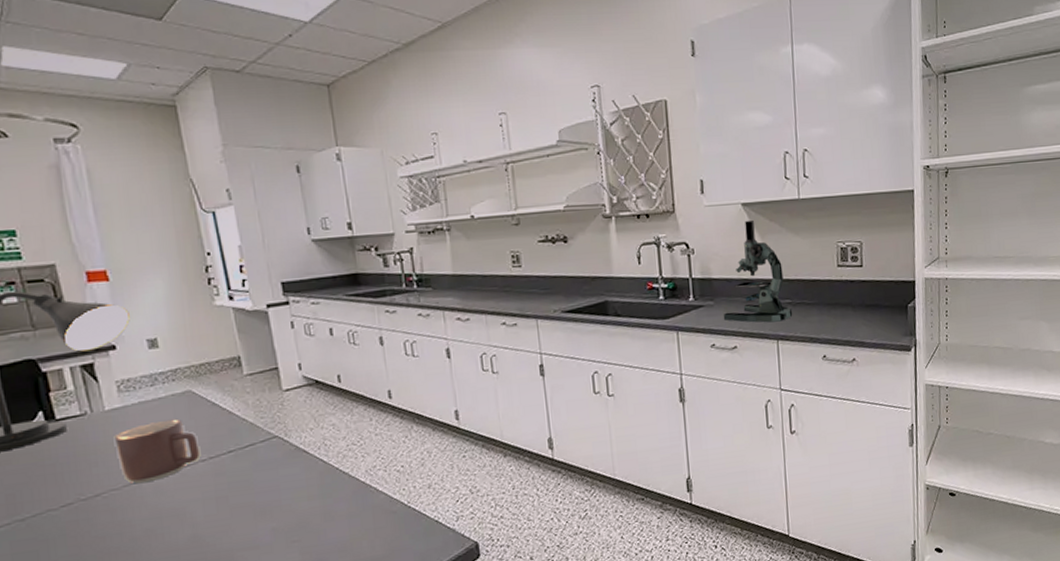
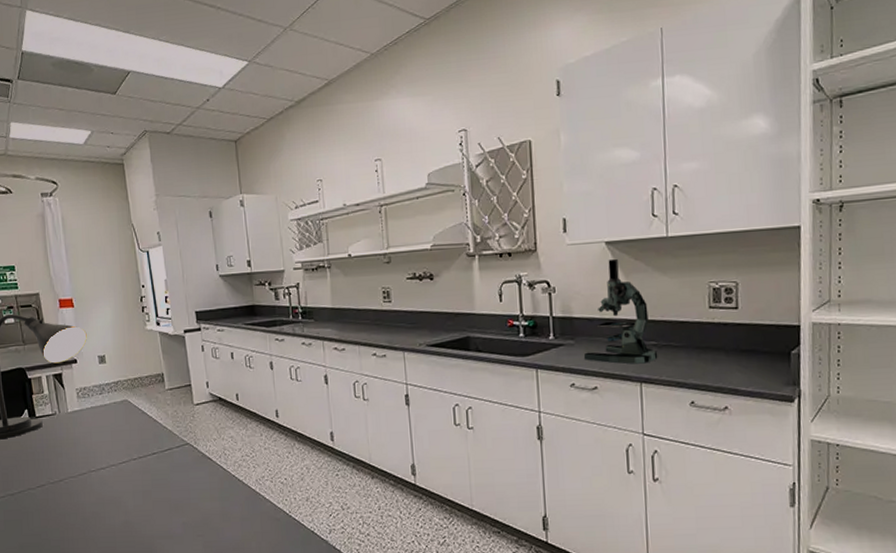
mug: present [115,419,200,484] -> none [74,422,132,474]

